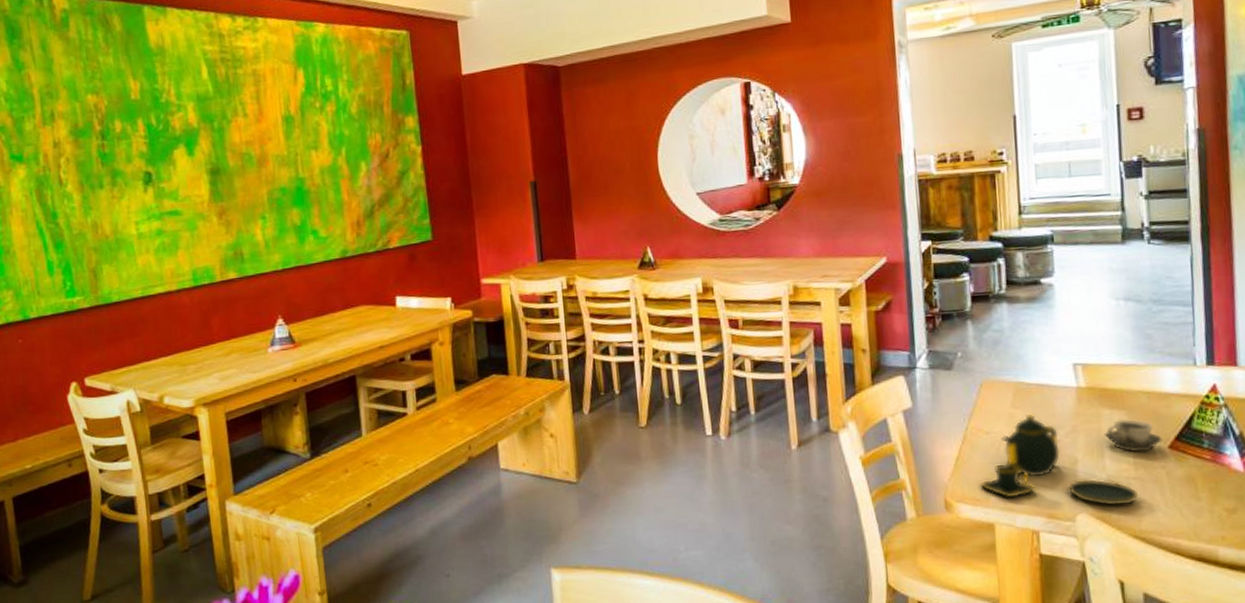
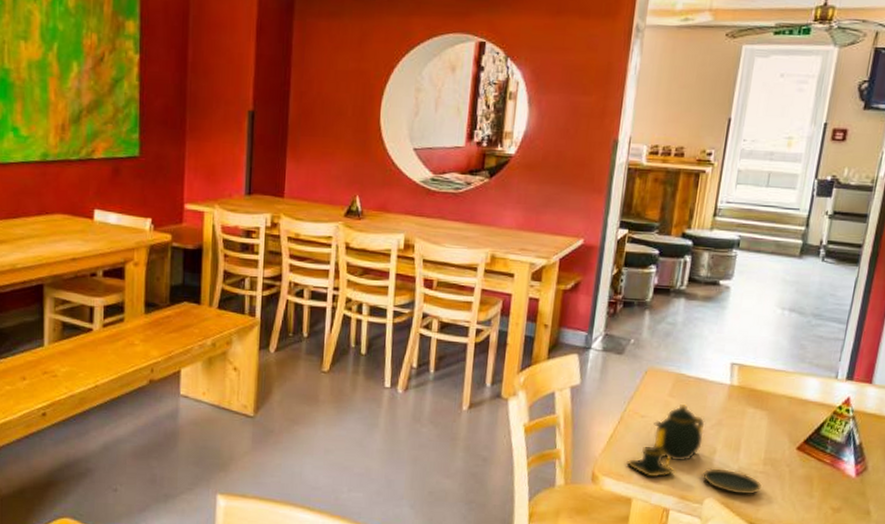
cup: present [1105,419,1163,453] -> none [744,419,793,450]

